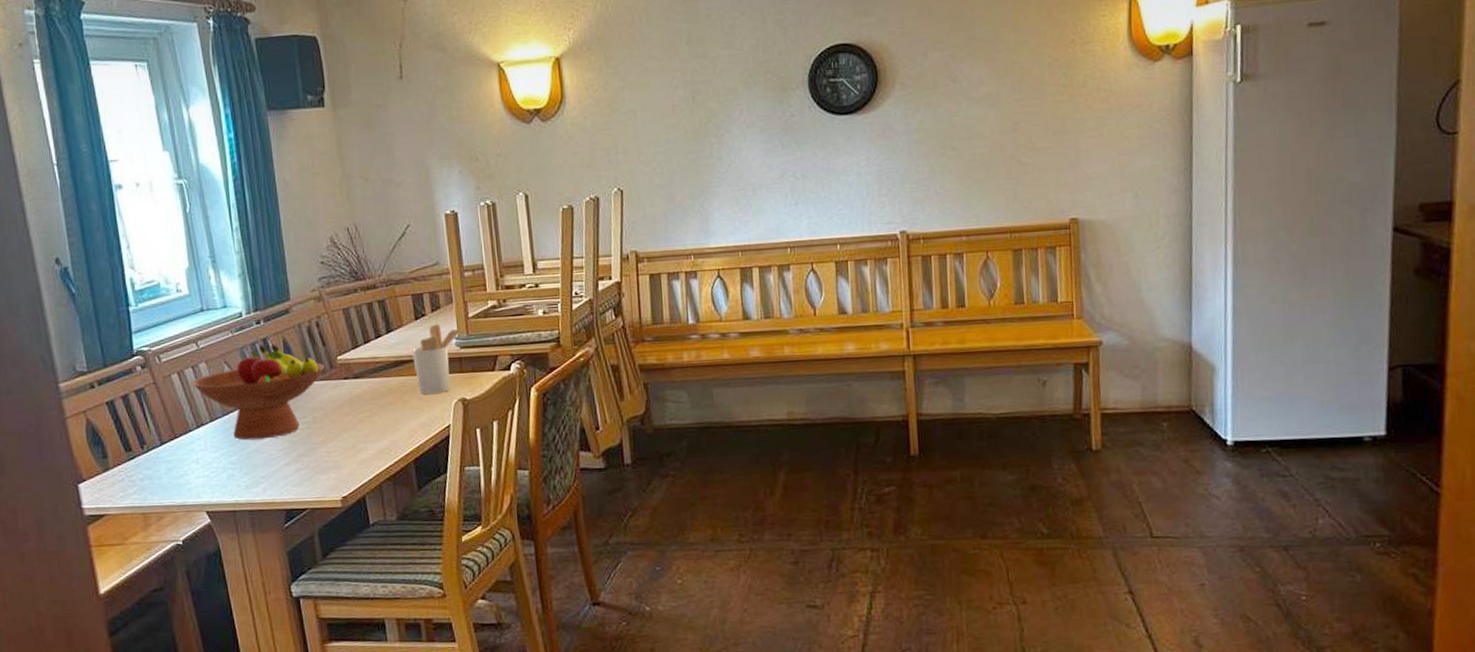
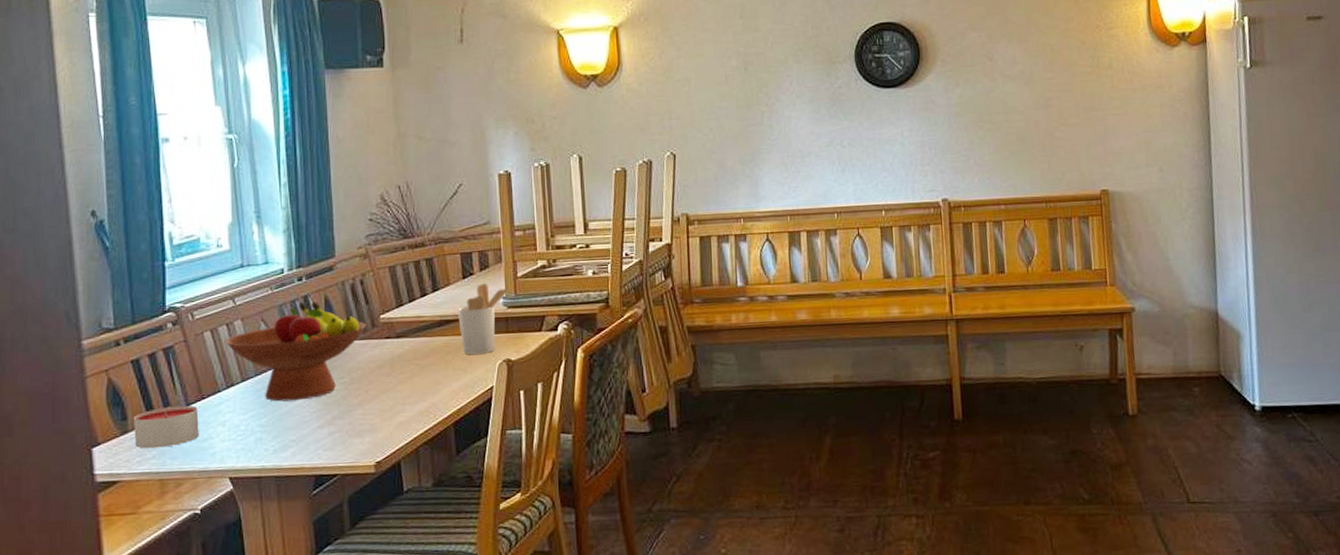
candle: none [114,444,175,485] -> present [134,405,199,449]

